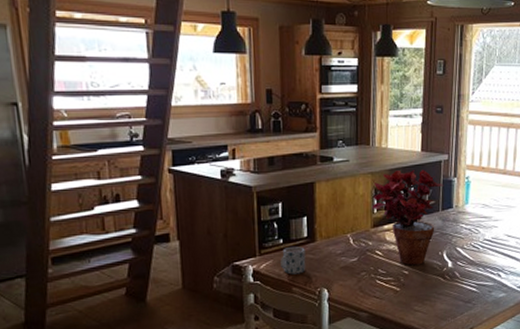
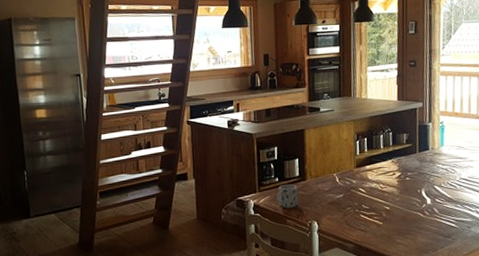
potted plant: present [373,170,444,266] -> none [355,116,420,202]

